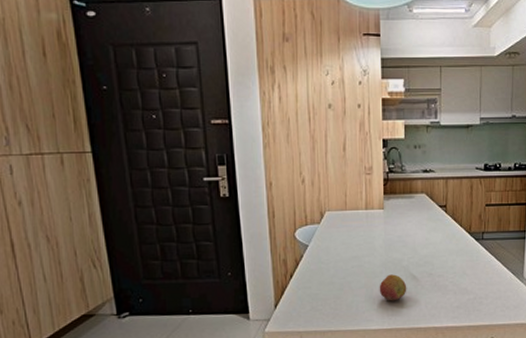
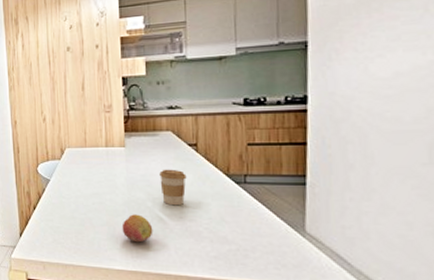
coffee cup: none [414,229,437,264] -> present [159,169,187,206]

